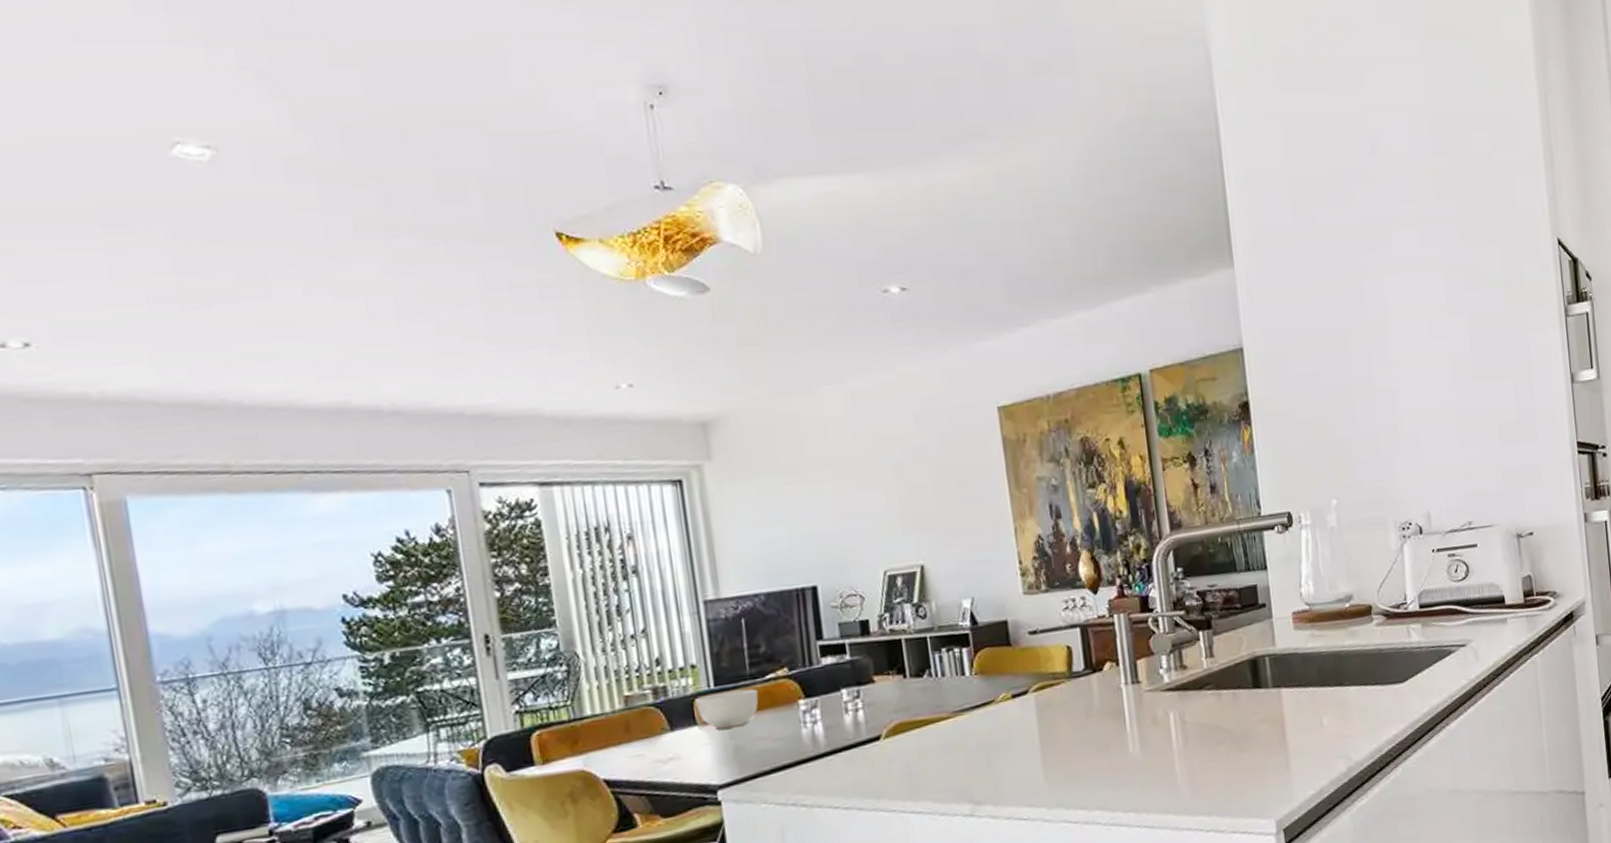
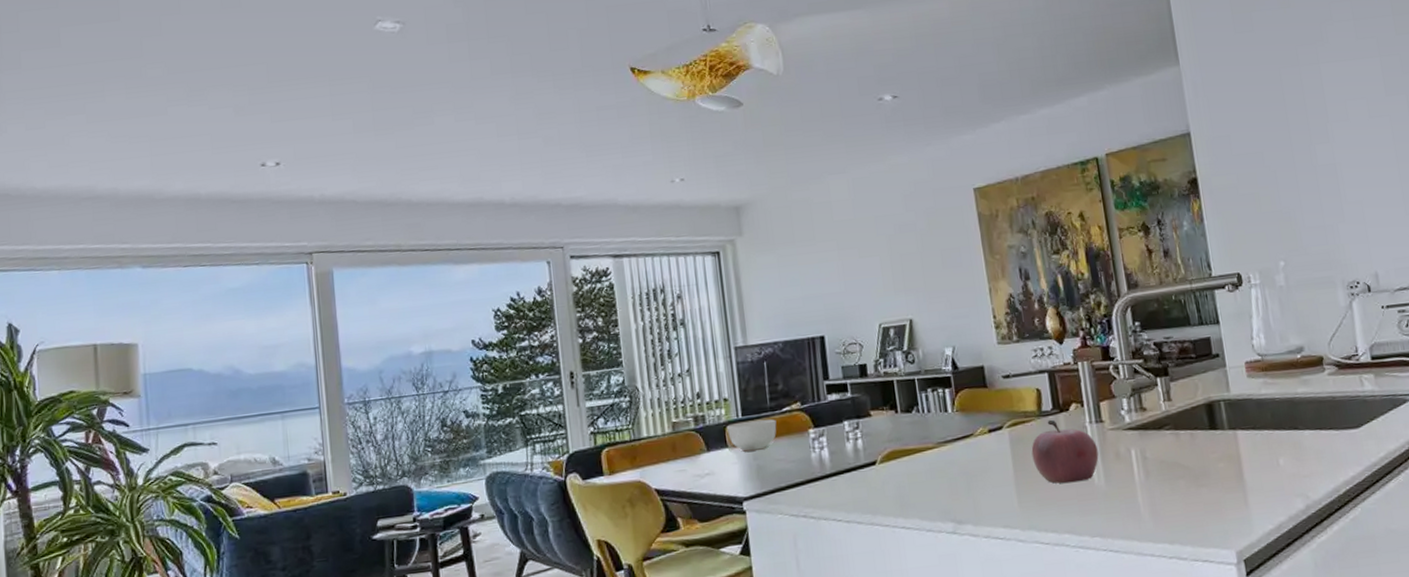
fruit: none [1060,681,1134,754] -> present [1031,419,1099,484]

